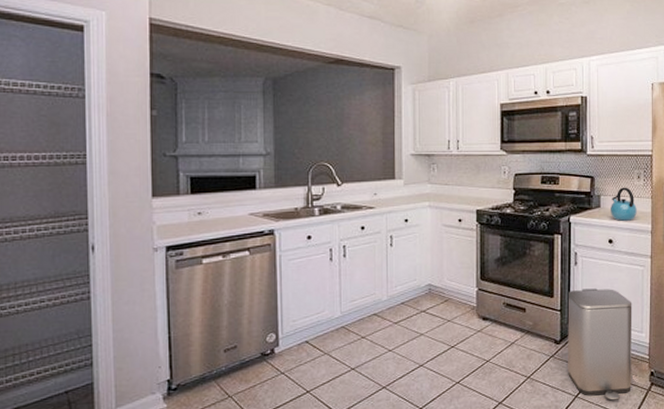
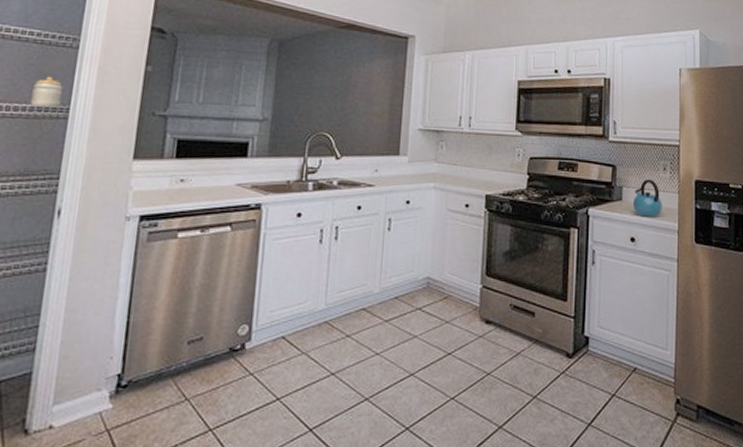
jar: none [48,125,77,155] -> present [29,76,63,108]
pedal bin: present [567,288,632,401] -> none [580,293,656,432]

